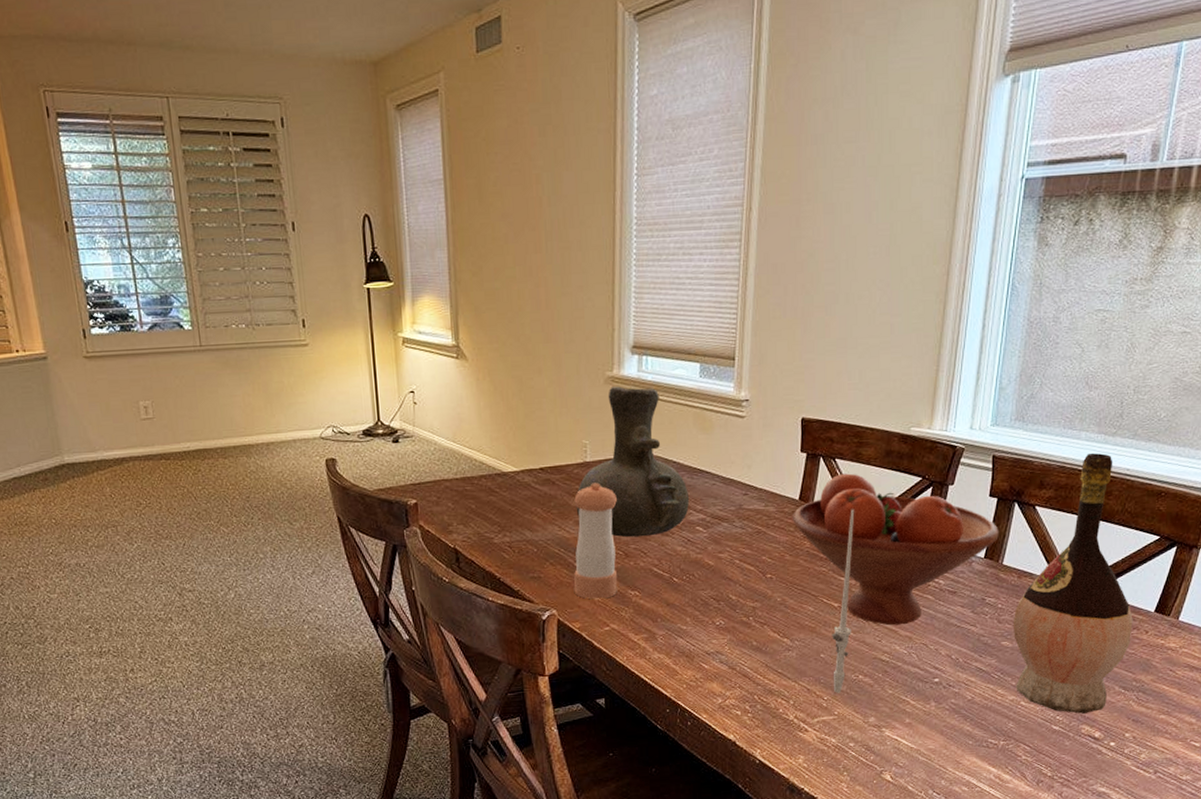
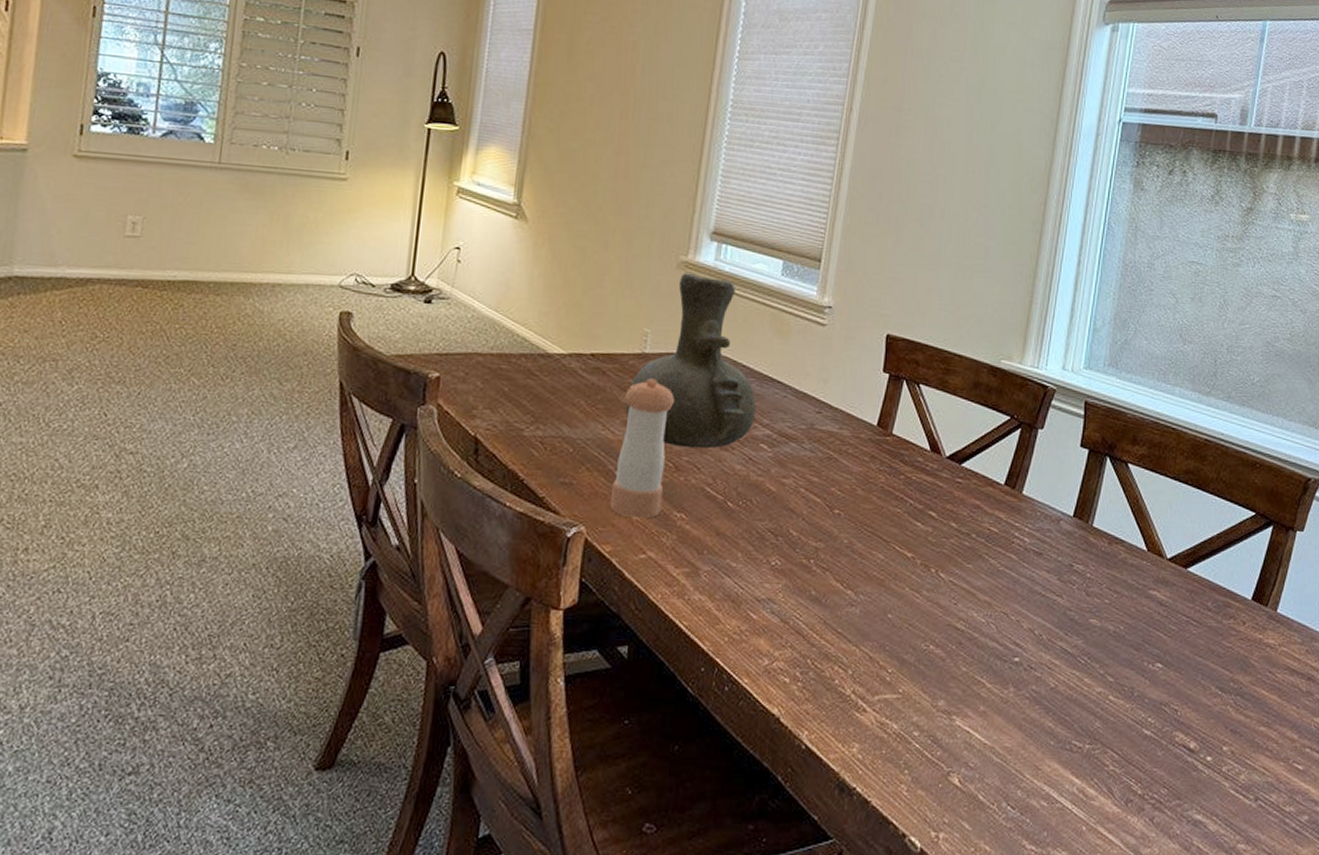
fruit bowl: present [793,473,999,626] -> none [868,401,1089,587]
candle: present [832,509,855,693] -> none [900,443,937,666]
wine bottle: present [1012,452,1133,714] -> none [1102,411,1229,717]

